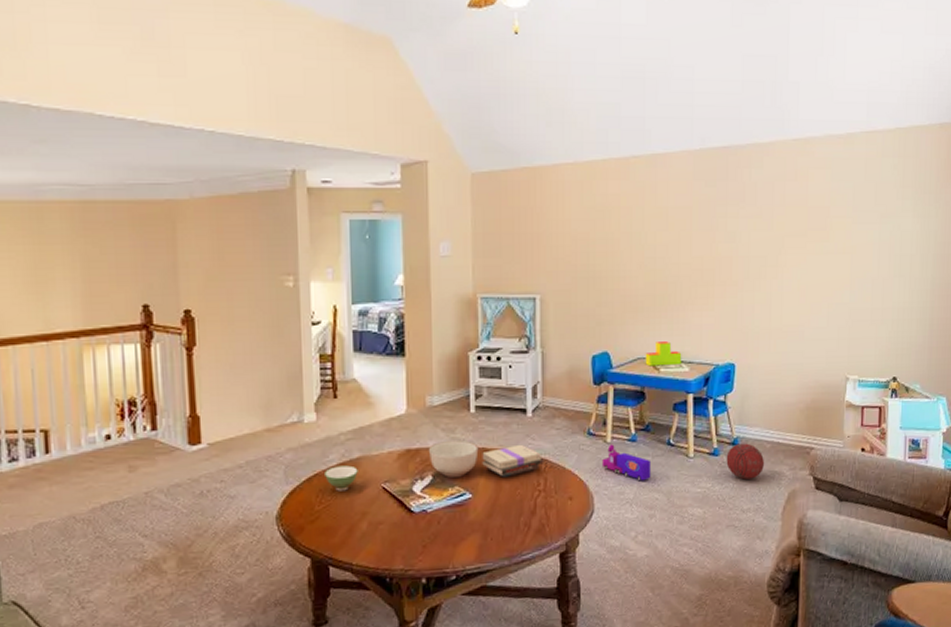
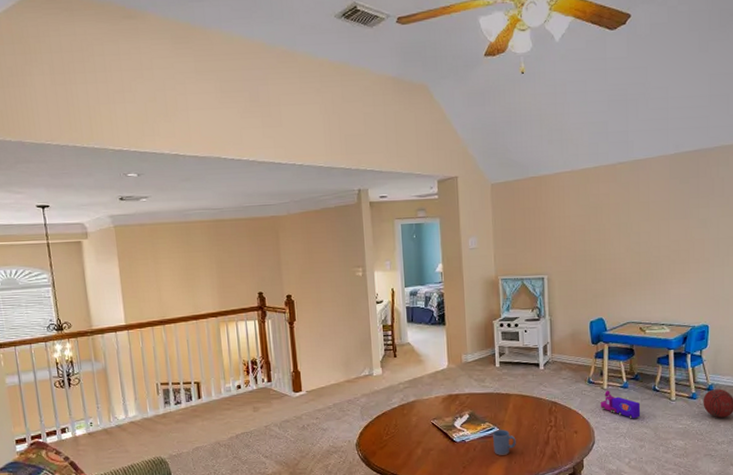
bowl: present [325,465,358,491] -> none [389,407,414,426]
bowl: present [428,439,479,479] -> none [465,387,503,417]
mug: none [462,495,494,530] -> present [492,430,516,455]
books: present [482,444,544,477] -> none [506,390,554,416]
toy blocks: present [645,341,682,367] -> none [633,309,664,329]

